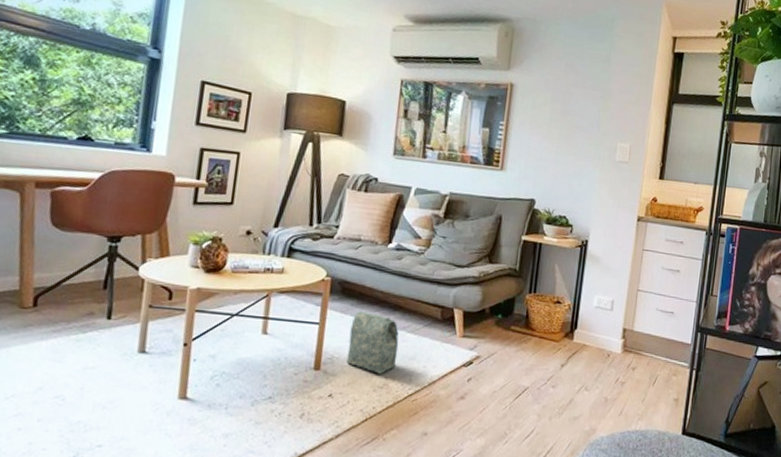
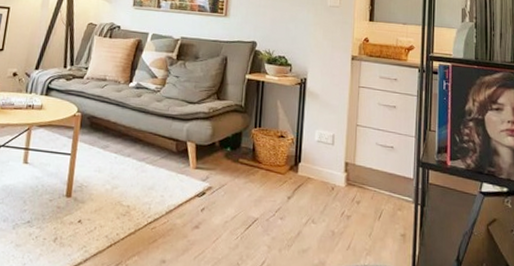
bag: present [346,311,399,374] -> none [93,144,139,202]

